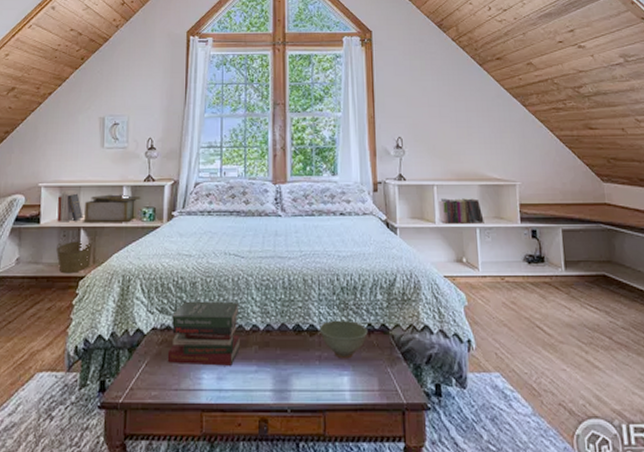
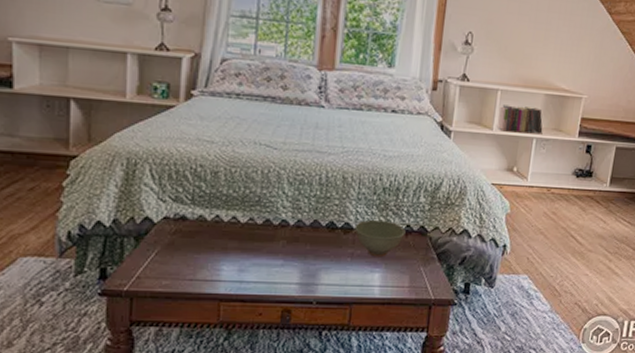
basket: present [56,241,91,274] -> none [38,113,85,152]
books: present [57,190,83,222] -> none [36,50,73,90]
decorative box: present [83,194,141,224] -> none [73,61,151,99]
books: present [167,301,241,366] -> none [181,191,268,259]

